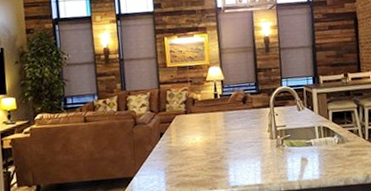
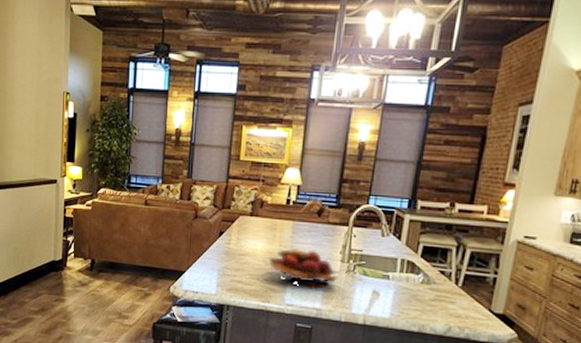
fruit basket: none [209,134,272,167] -> present [269,248,340,288]

